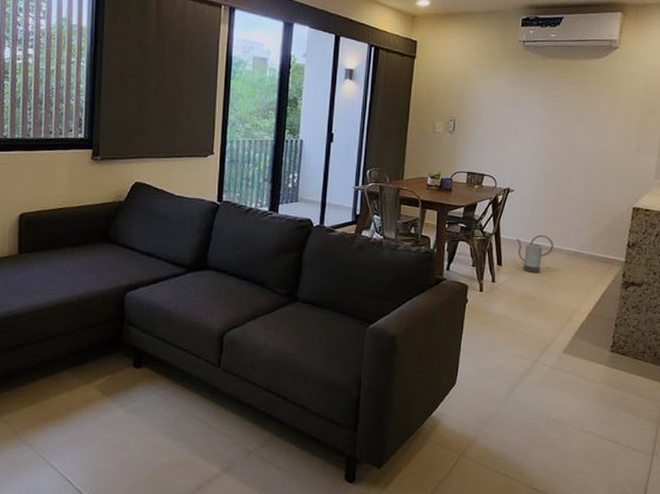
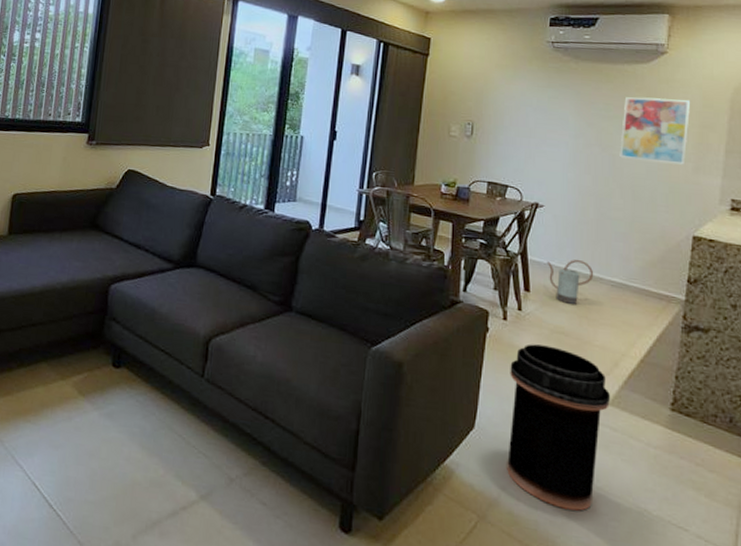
trash can: none [482,309,564,439] -> present [507,344,610,511]
wall art: none [577,89,636,147] -> present [620,97,691,165]

